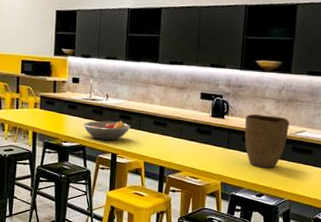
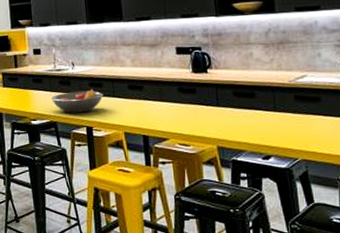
vase: present [244,114,290,169] -> none [232,62,287,125]

